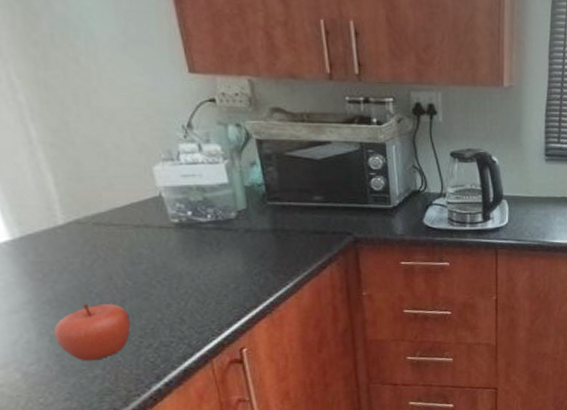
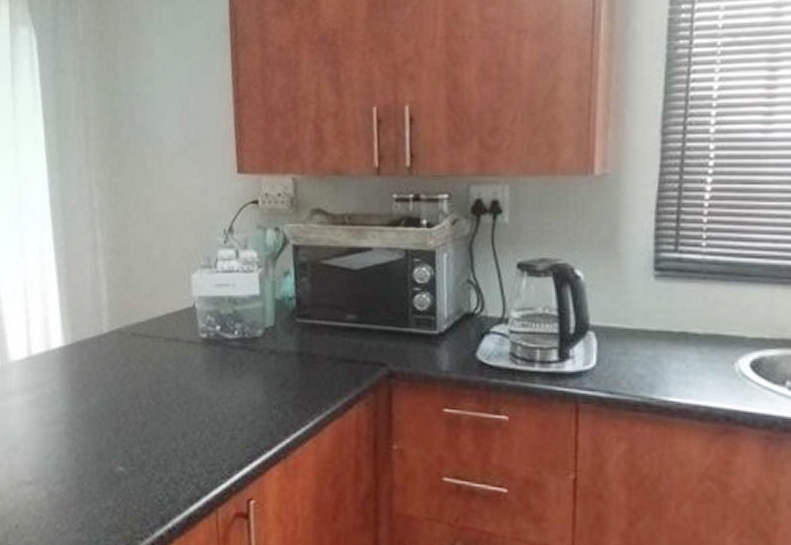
fruit: present [53,303,131,361] -> none [80,421,147,489]

